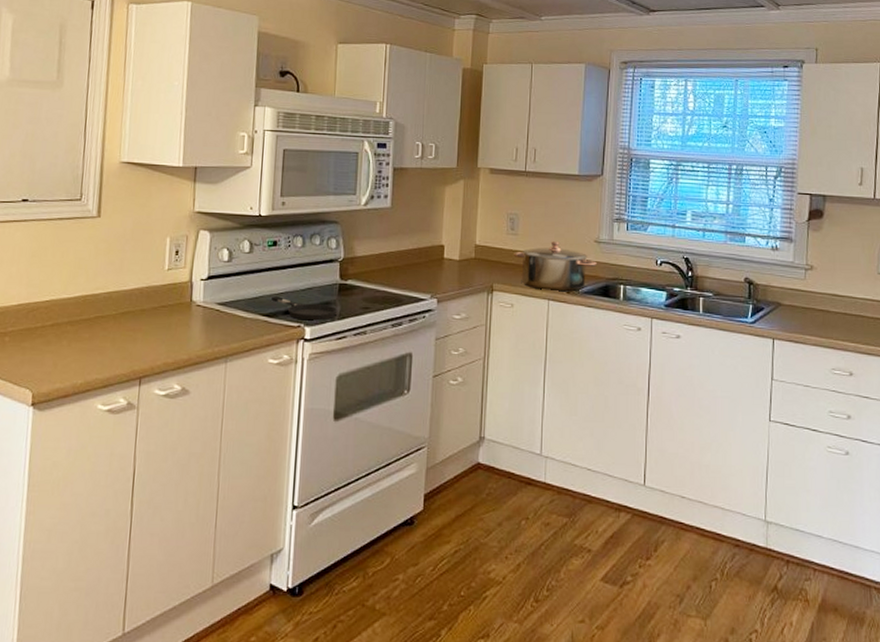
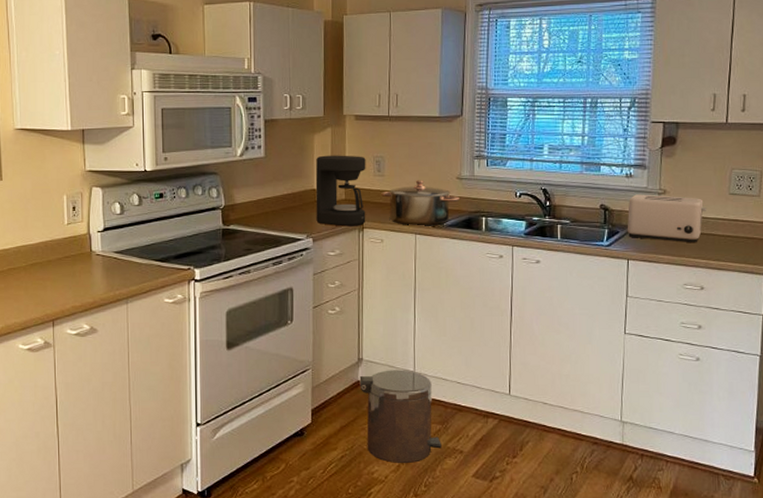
frying pan: present [271,296,338,321] -> none [163,243,223,263]
coffee maker: none [442,209,499,288] -> present [315,155,366,227]
trash can: none [479,451,568,562] -> present [359,370,442,463]
toaster: none [772,269,856,325] -> present [627,194,707,243]

